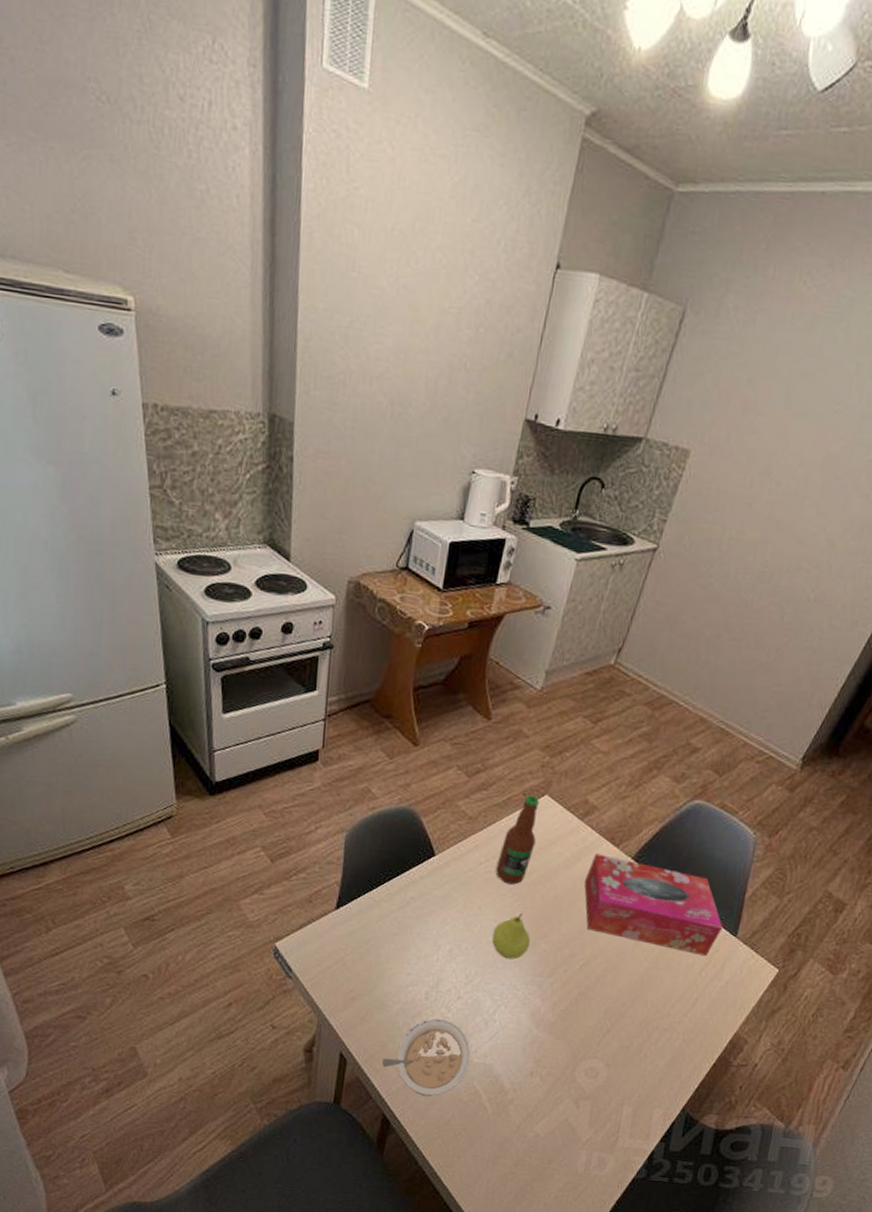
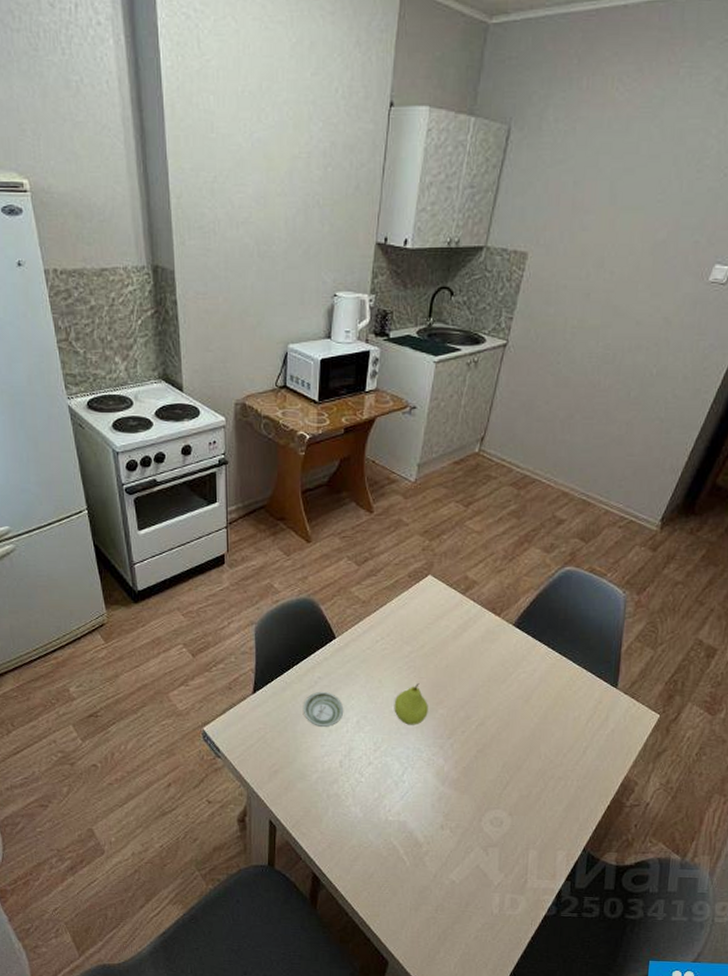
legume: present [381,1018,471,1097] -> none [306,783,385,854]
saucer: none [390,914,437,954] -> present [302,692,344,728]
bottle: present [496,795,539,885] -> none [391,577,424,658]
tissue box: present [584,854,723,956] -> none [471,624,604,707]

